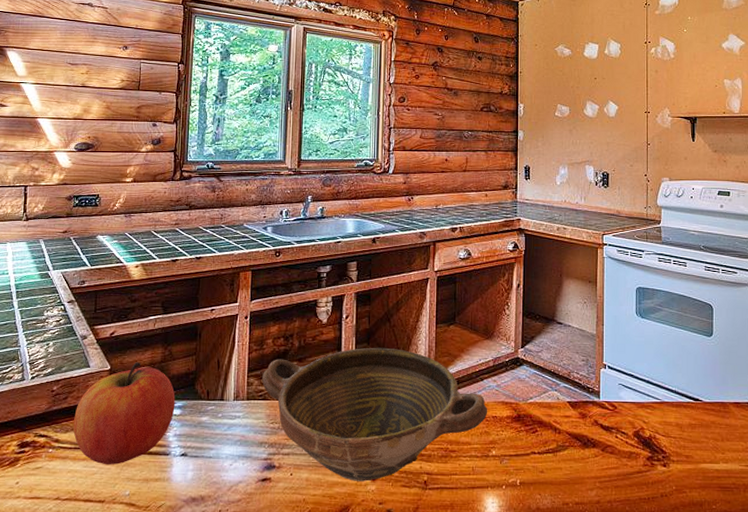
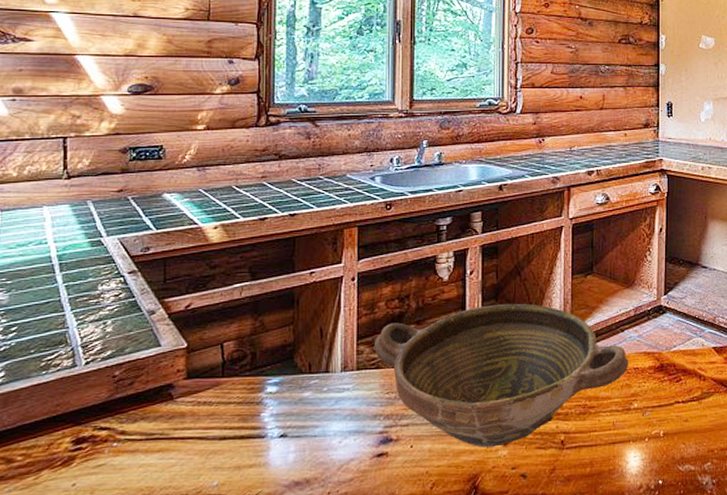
apple: present [73,362,175,464] -> none [144,337,270,454]

